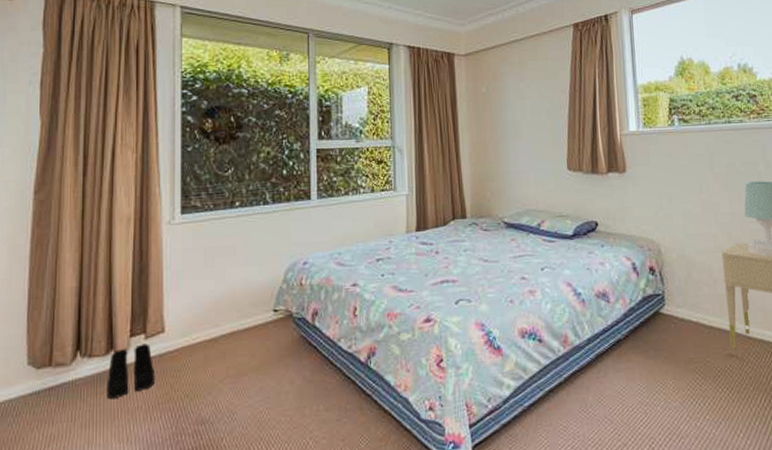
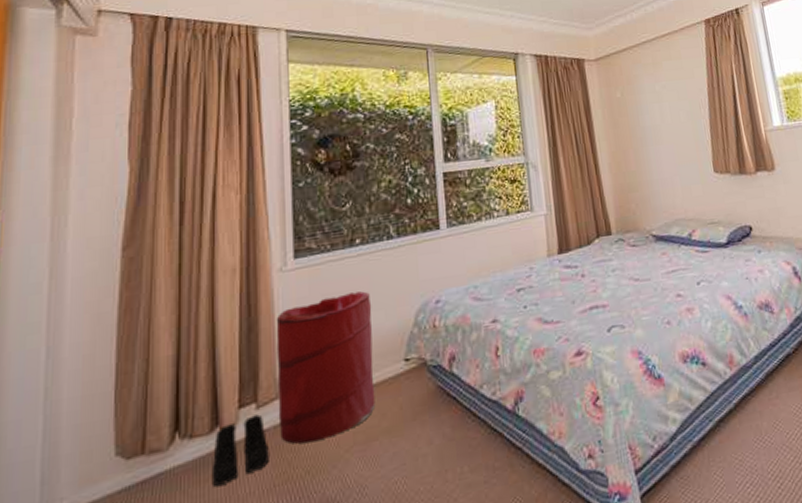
laundry hamper: none [163,248,247,372] -> present [276,291,376,444]

